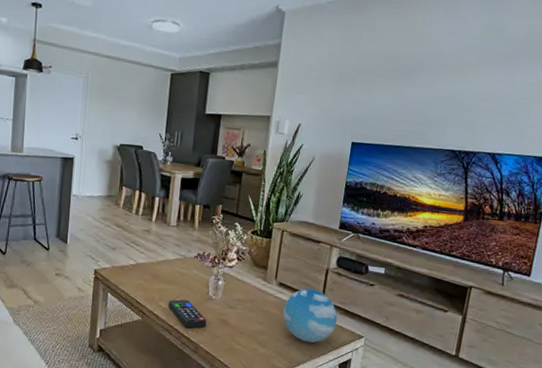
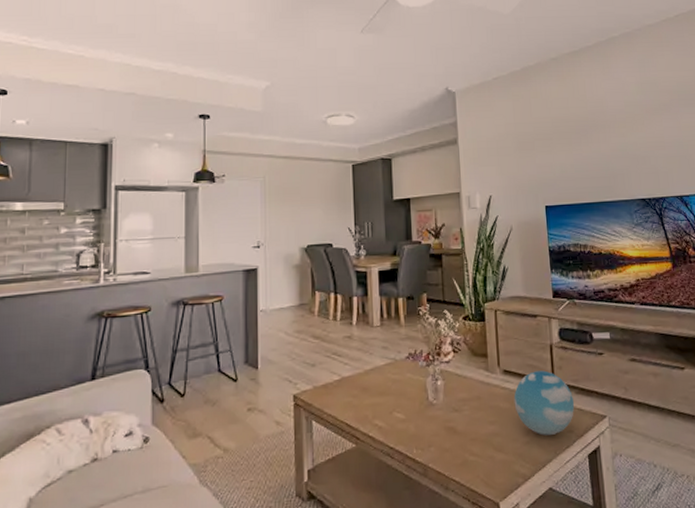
remote control: present [169,299,207,328] -> none [385,410,432,446]

